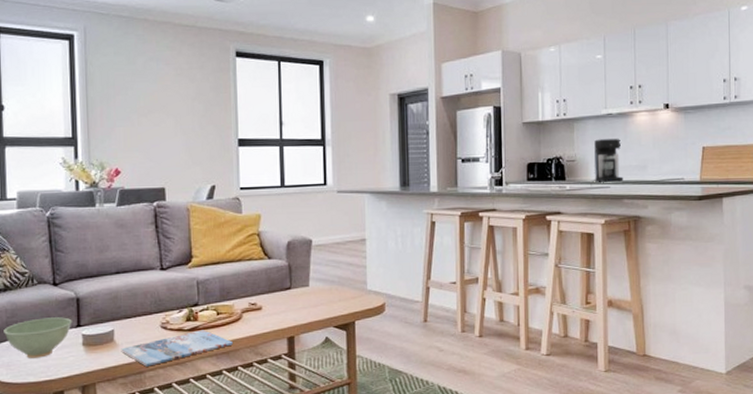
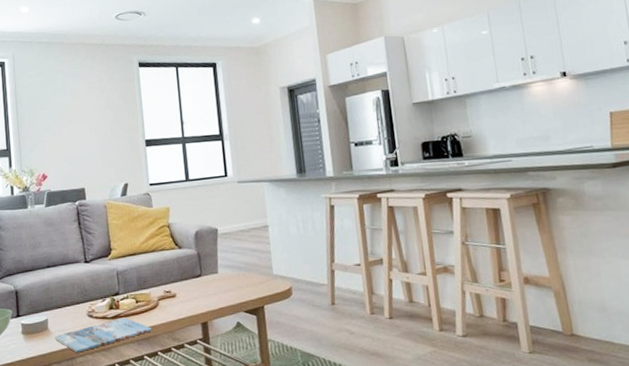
coffee maker: present [594,139,624,182] -> none [489,111,526,156]

